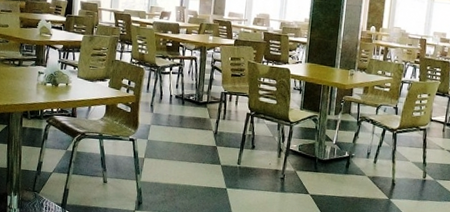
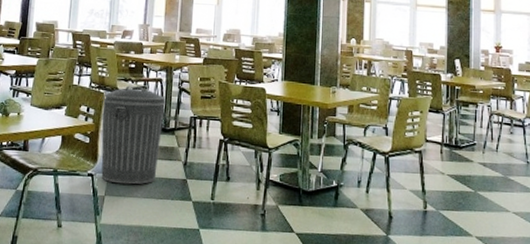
trash can: none [141,62,199,149] -> present [101,85,165,185]

